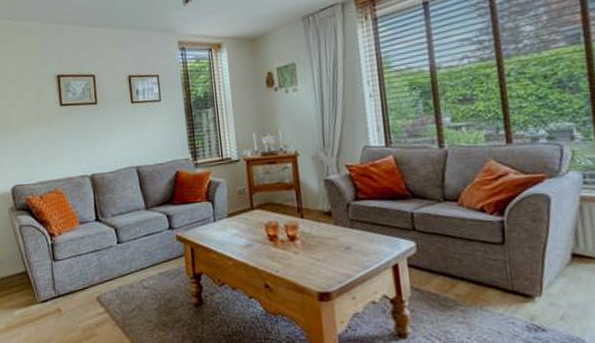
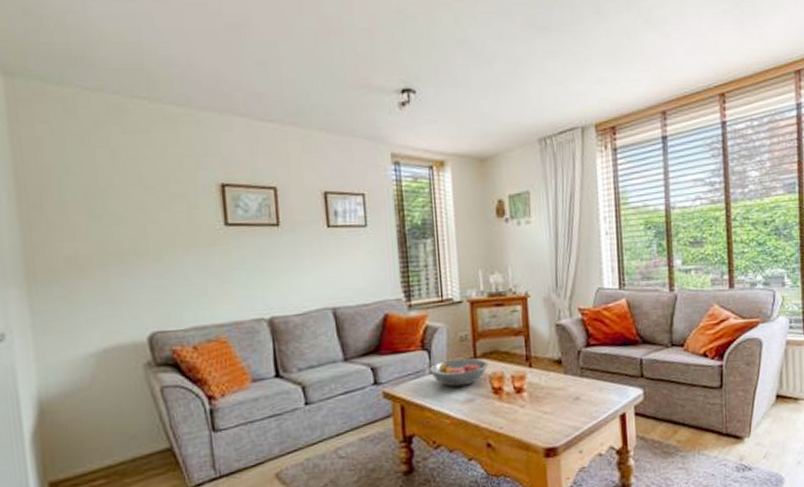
fruit bowl: none [213,208,264,233] -> present [429,357,489,387]

